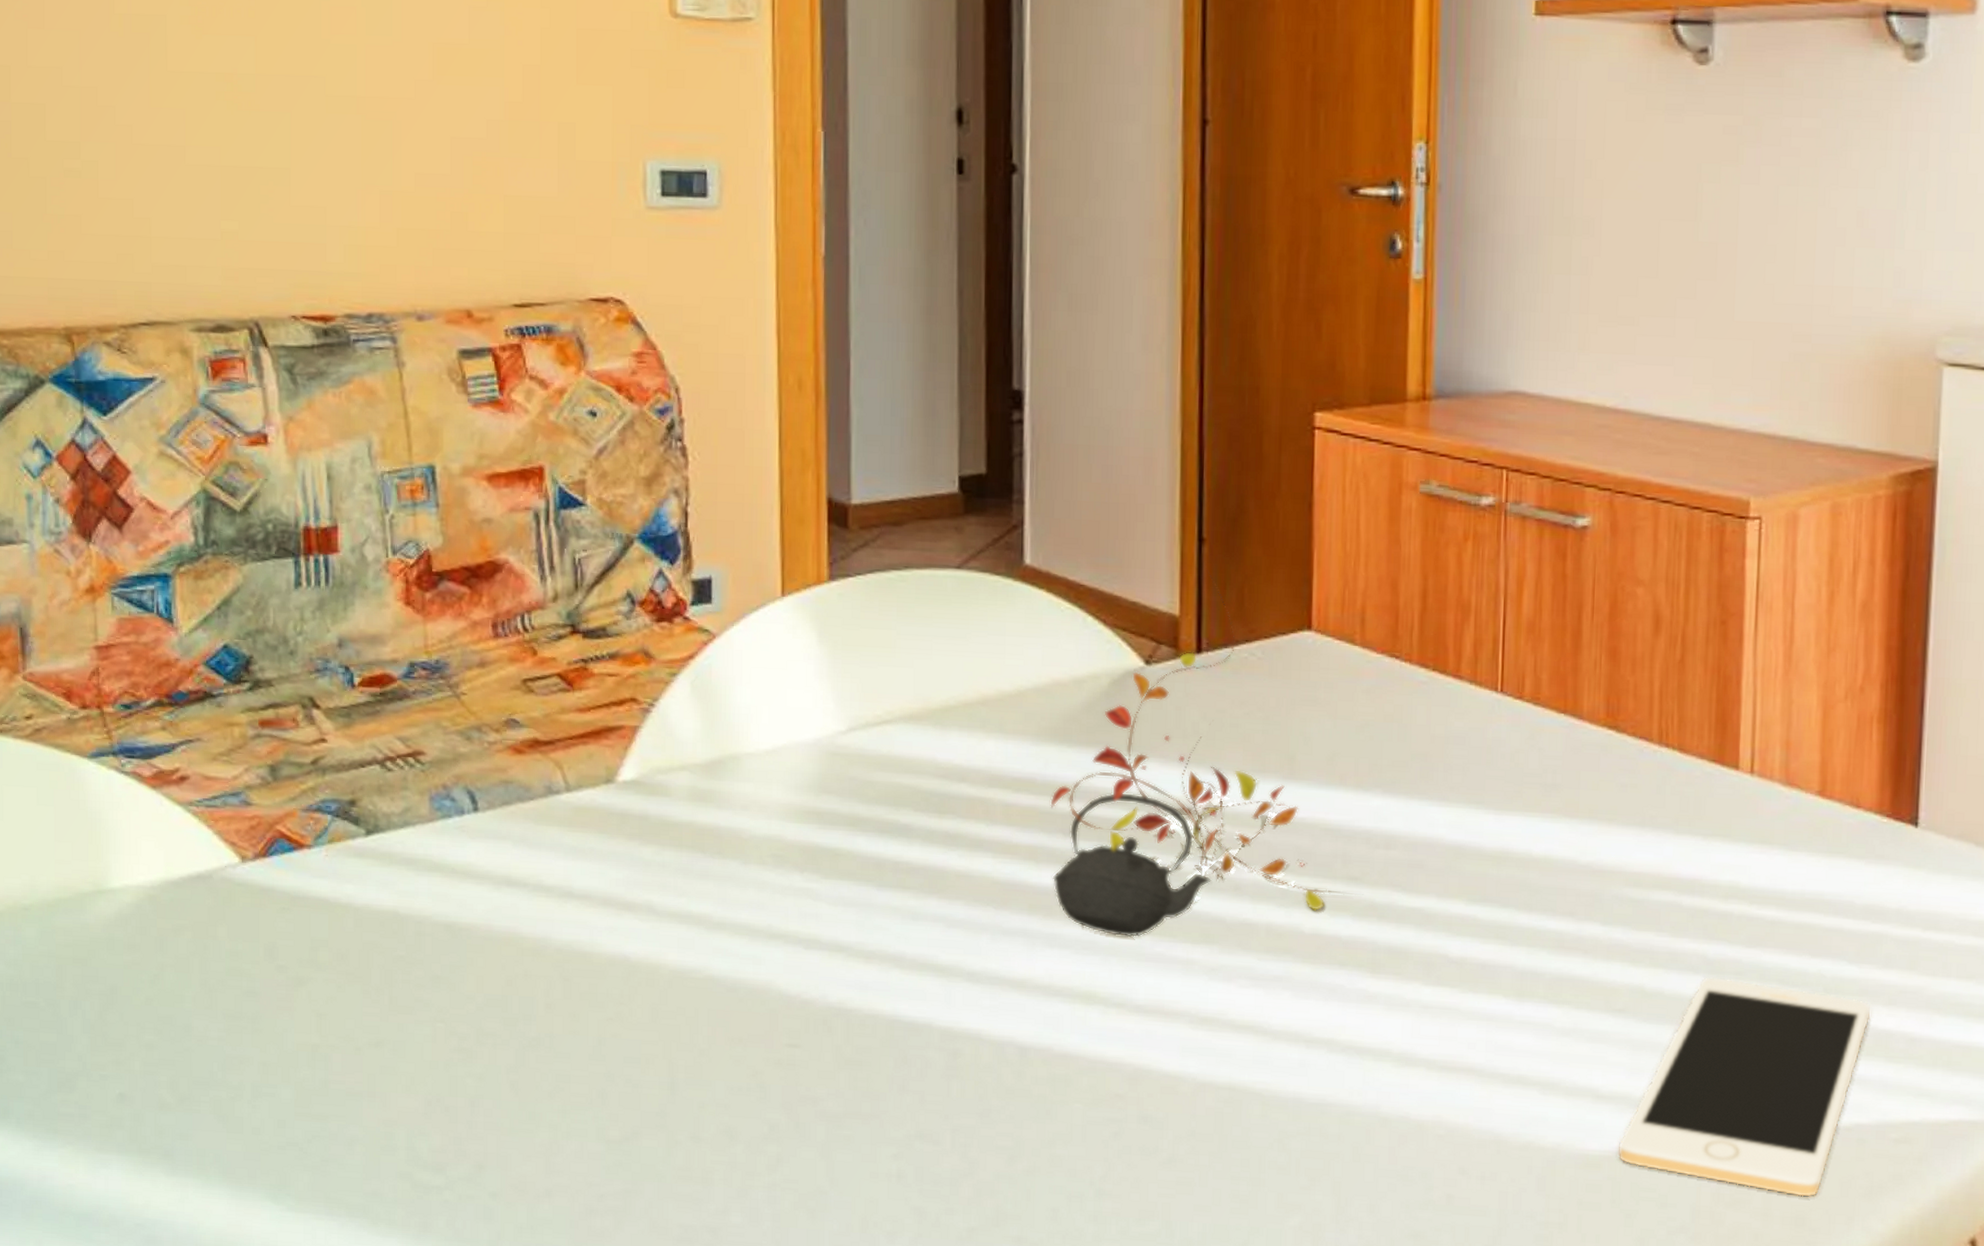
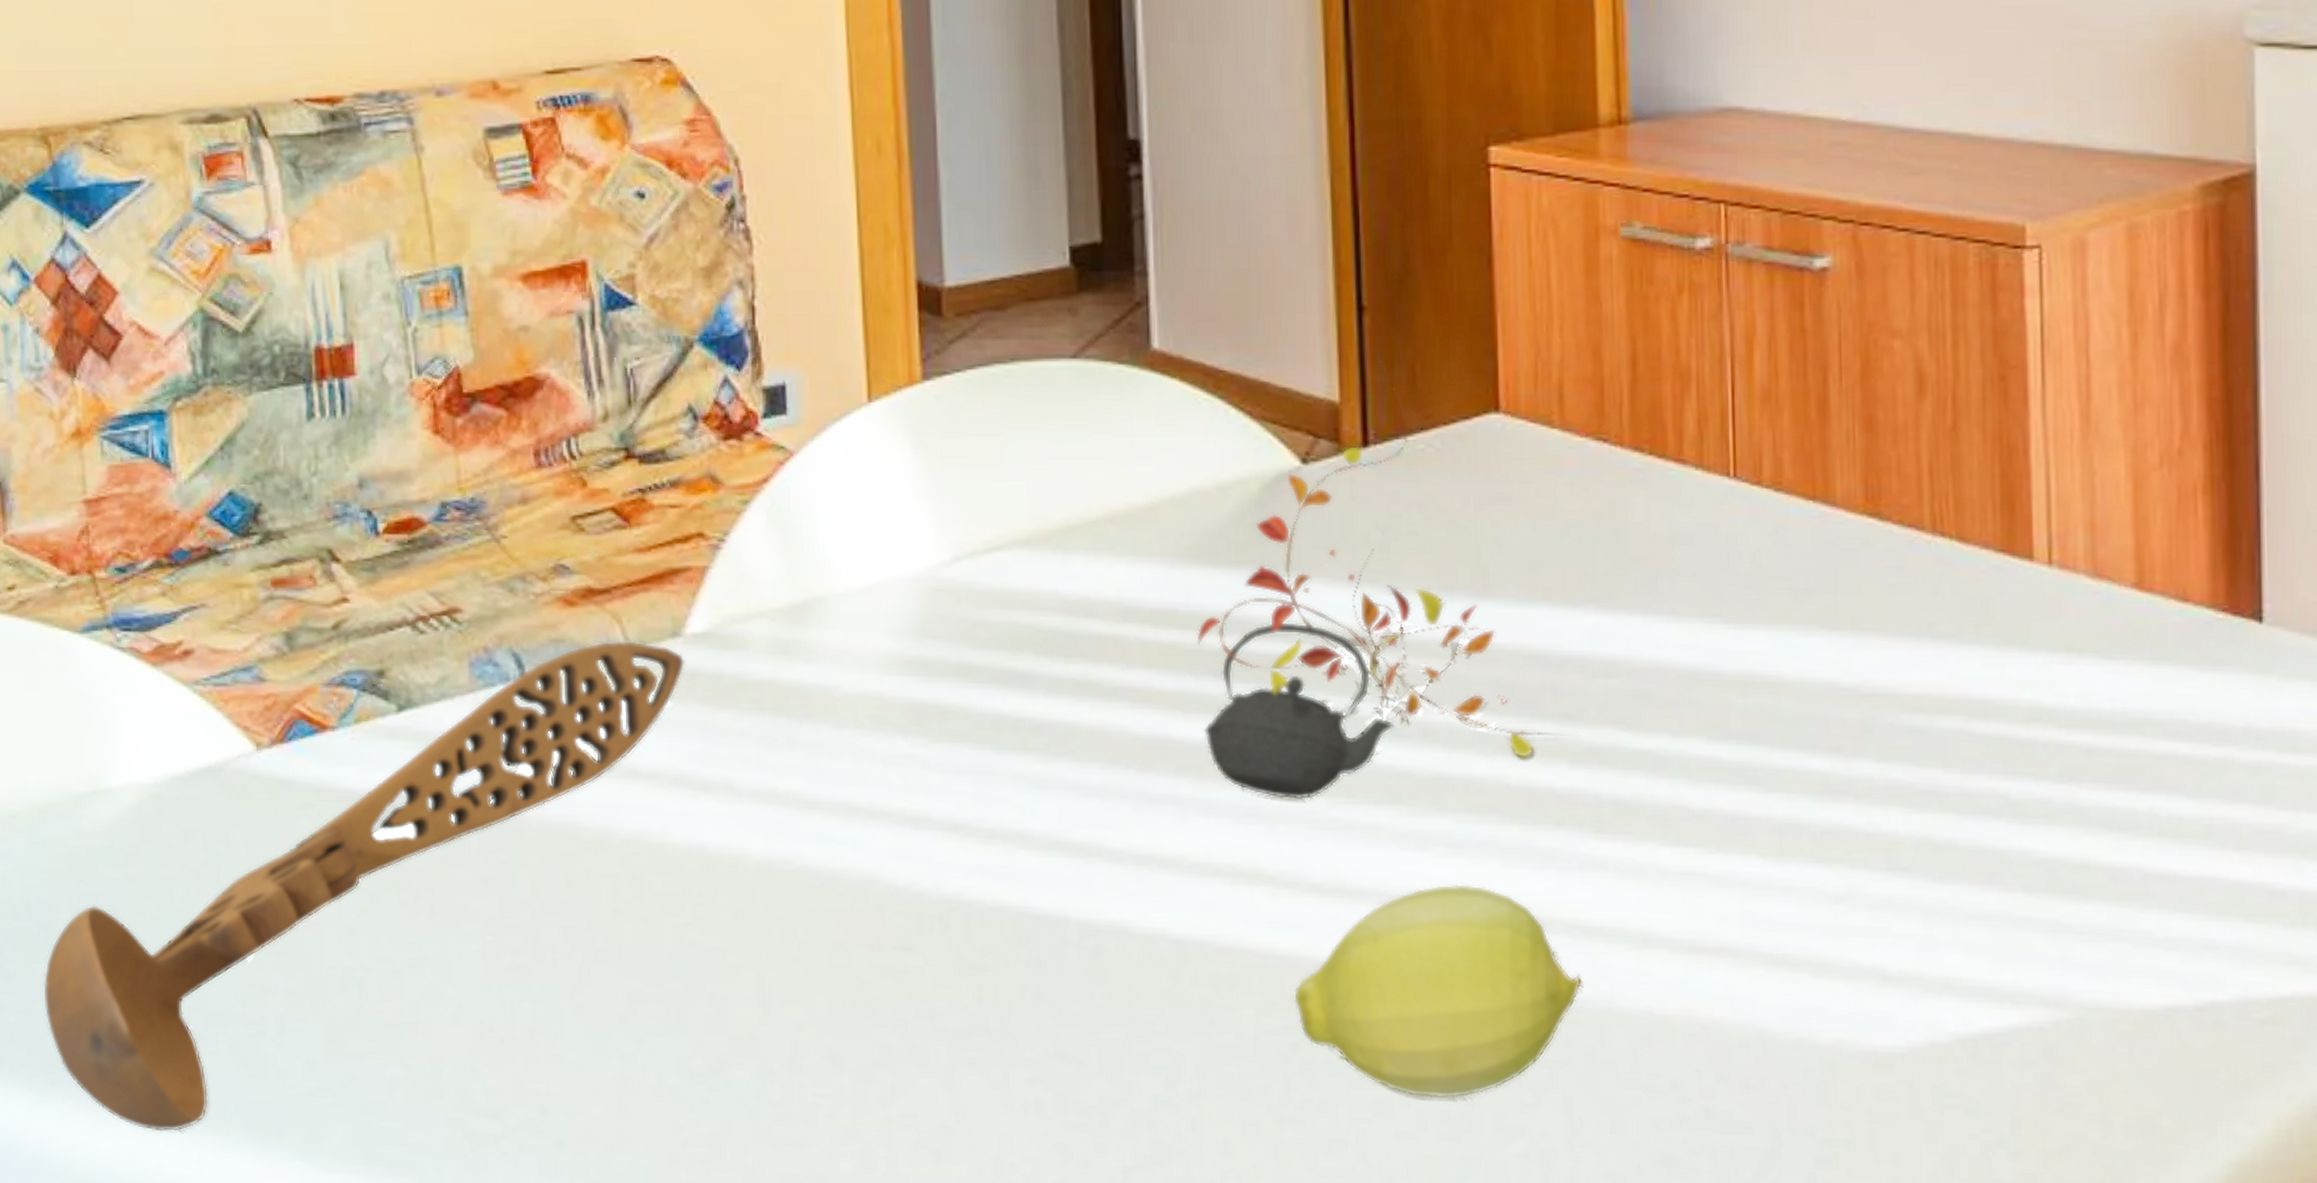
wooden spoon: none [48,784,616,1176] -> present [43,641,686,1132]
fruit: none [1115,1009,1354,1181] -> present [1293,884,1583,1099]
cell phone: present [1617,976,1871,1197] -> none [1913,821,2220,1098]

